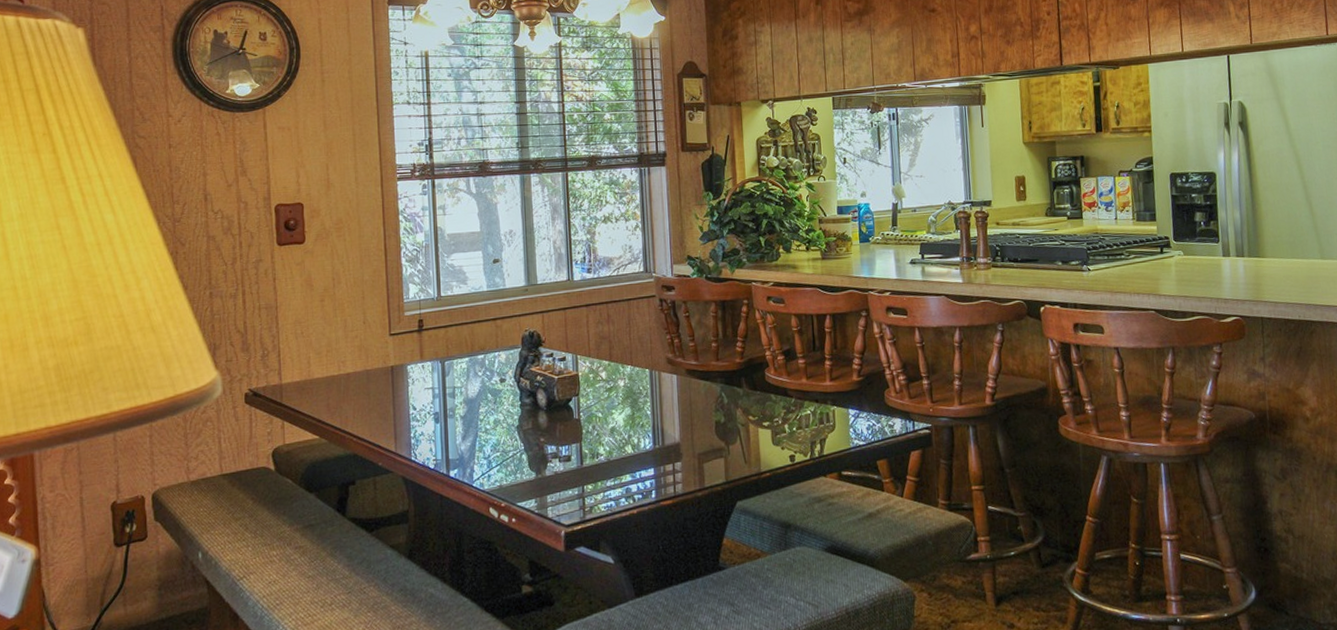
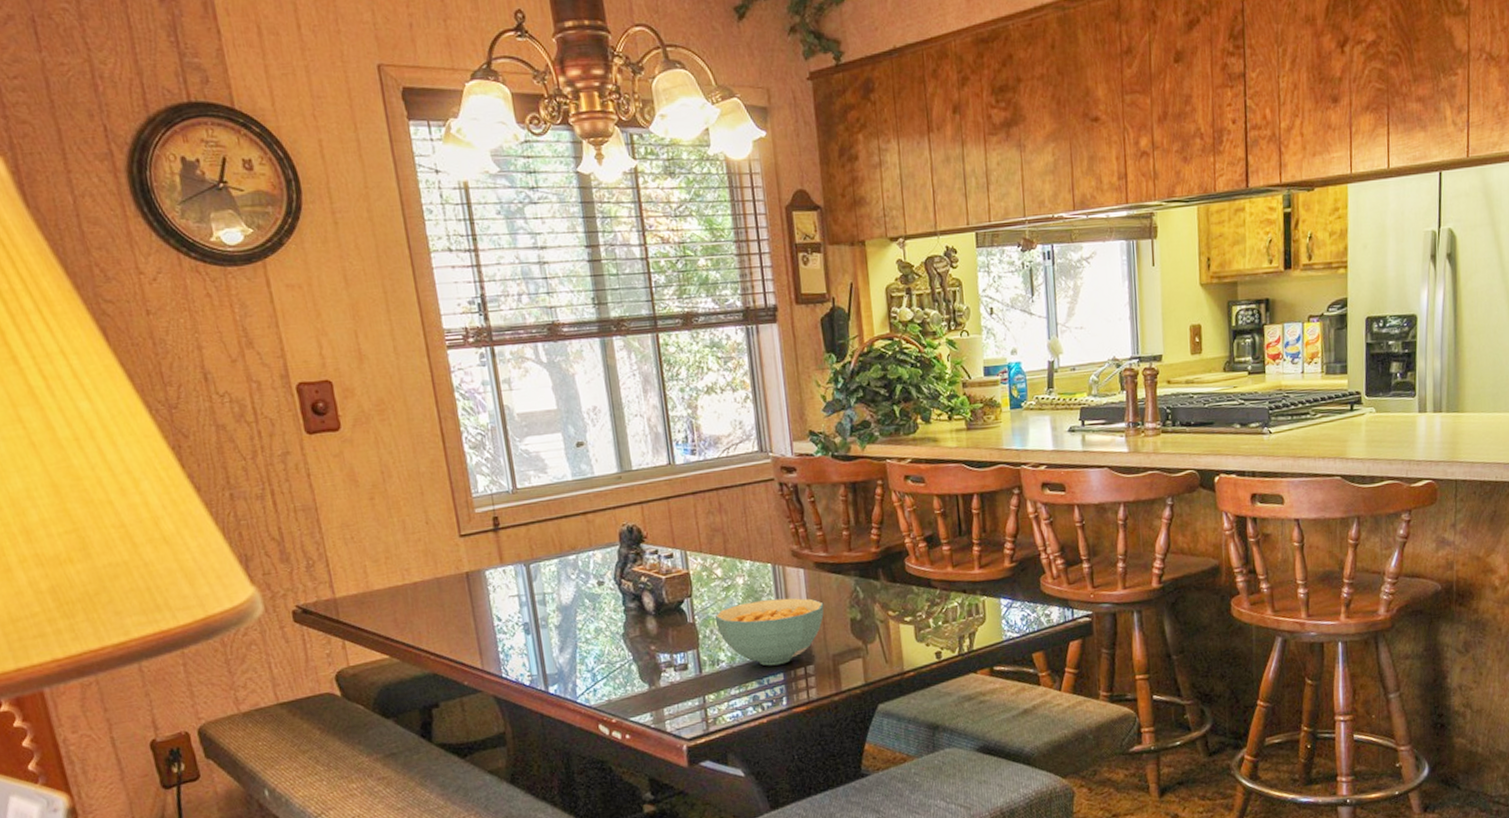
cereal bowl: none [597,400,693,461] -> present [714,597,824,666]

